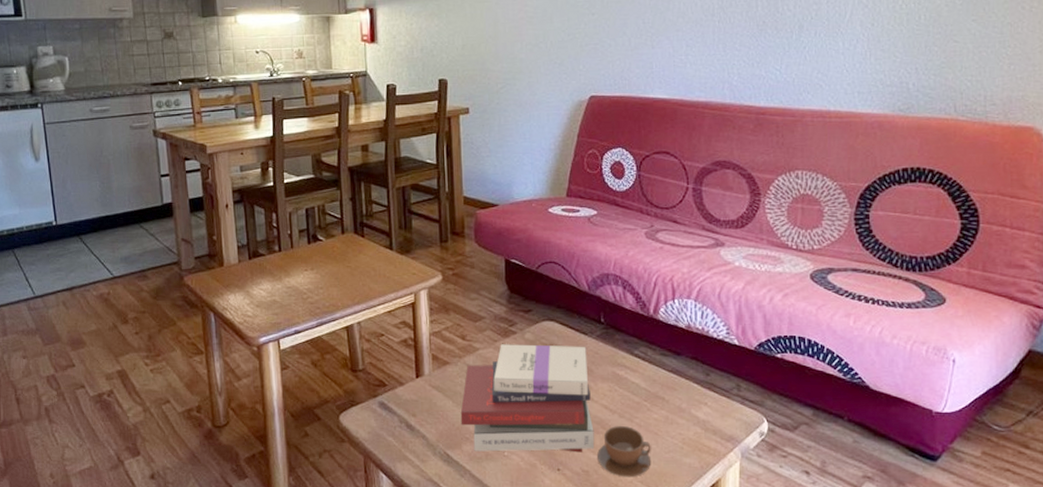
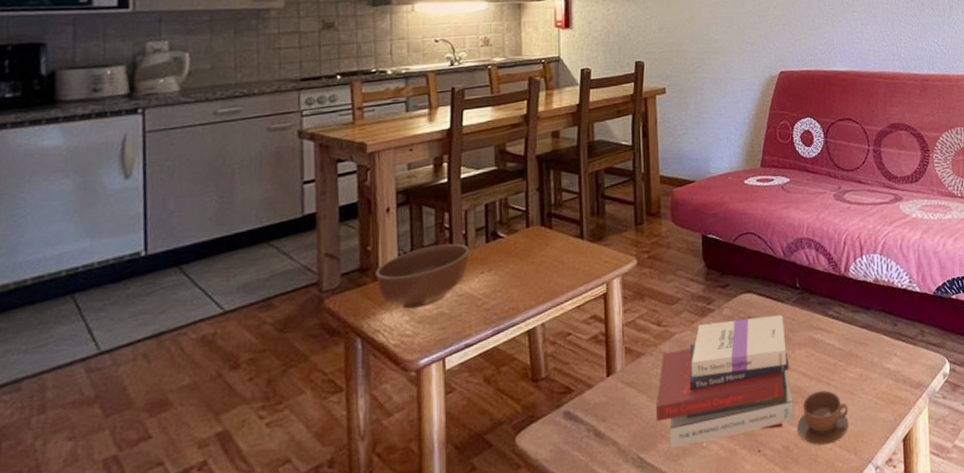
bowl: none [221,241,295,294] -> present [376,243,469,309]

